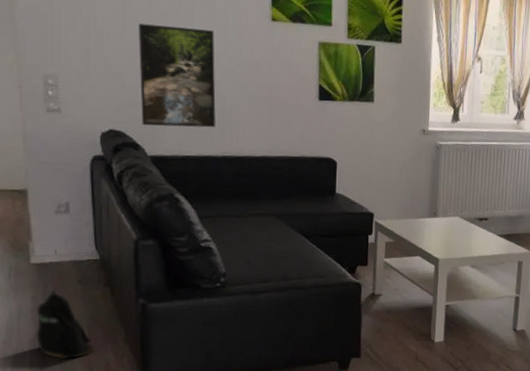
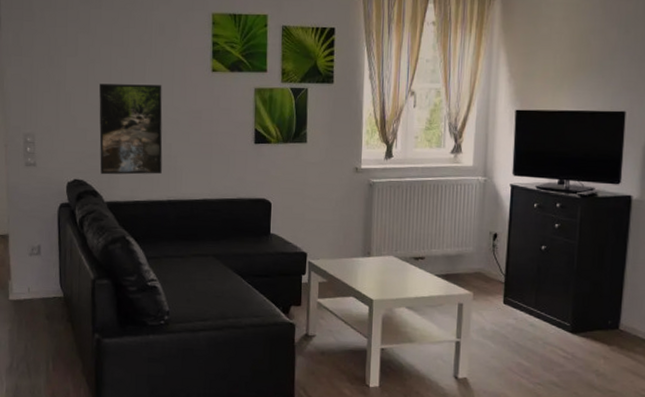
backpack: present [36,290,95,360] -> none [11,324,58,388]

